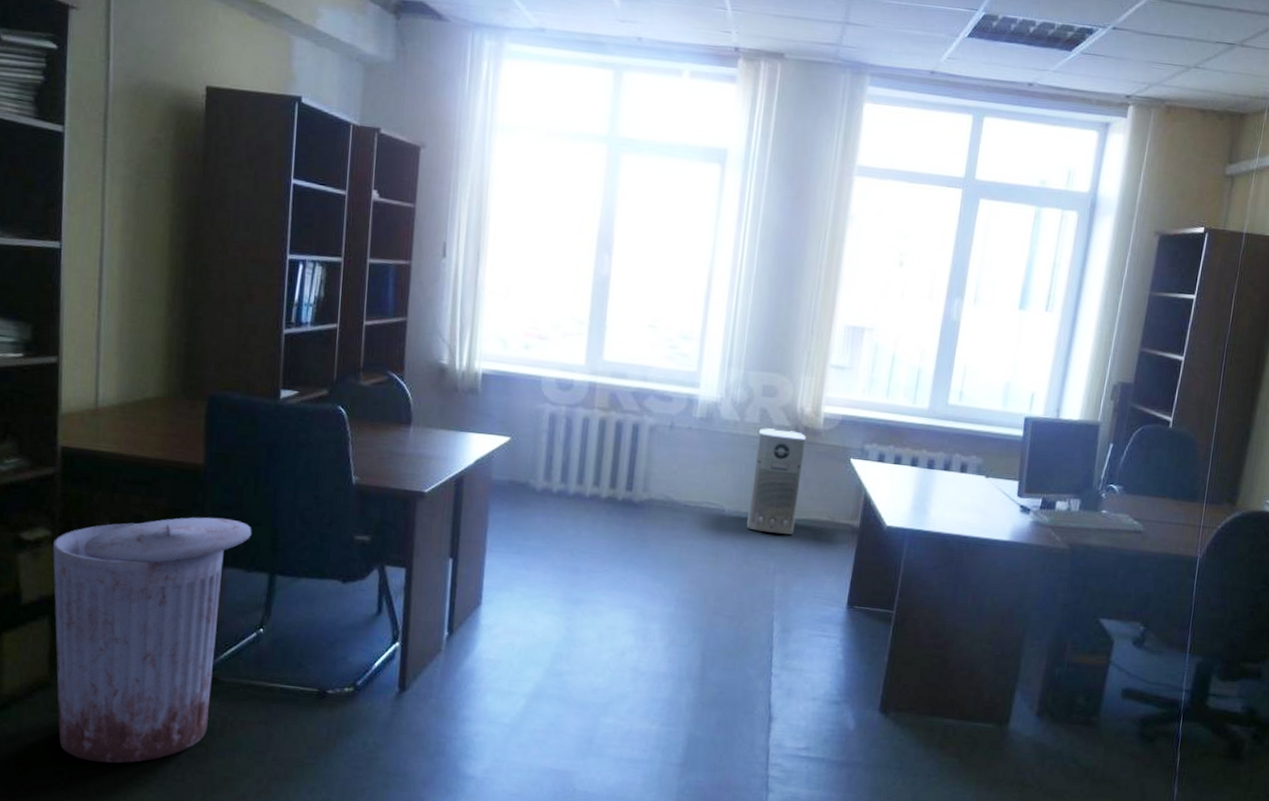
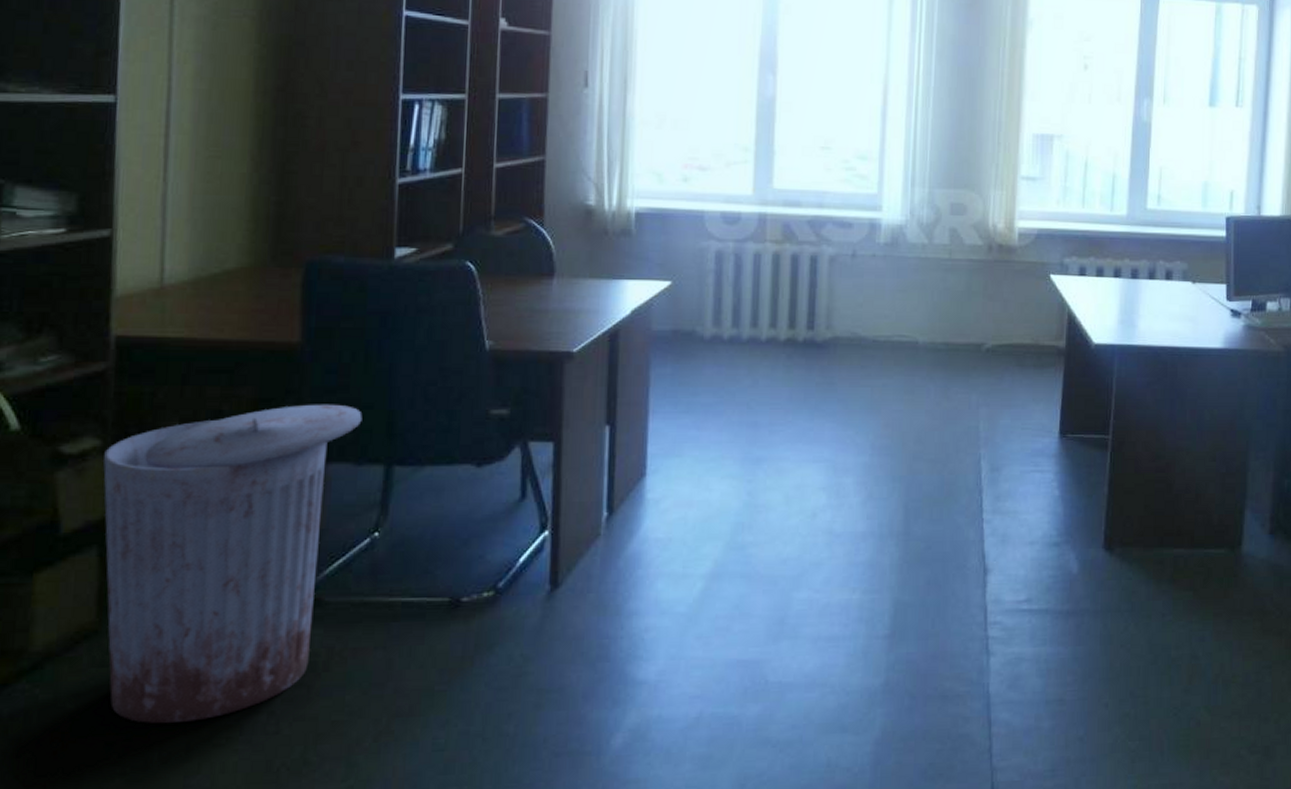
air purifier: present [746,428,806,535] -> none [943,249,1001,362]

